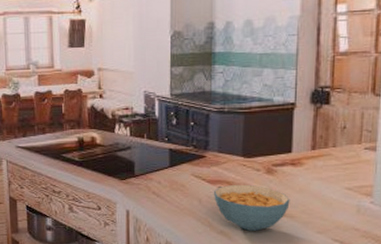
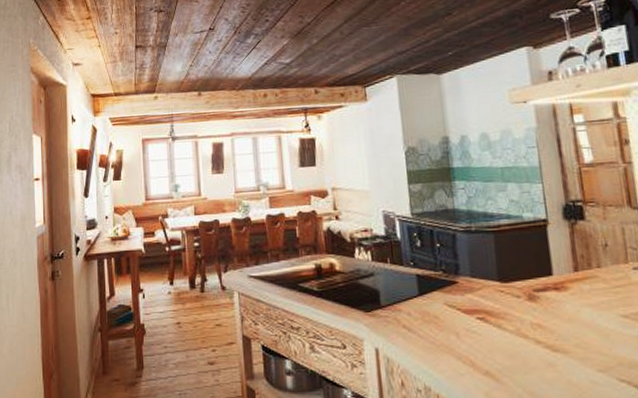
cereal bowl: present [213,184,290,231] -> none [471,314,561,371]

